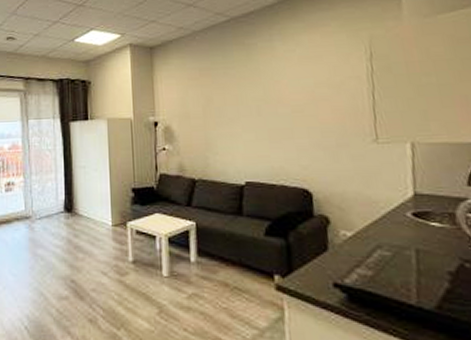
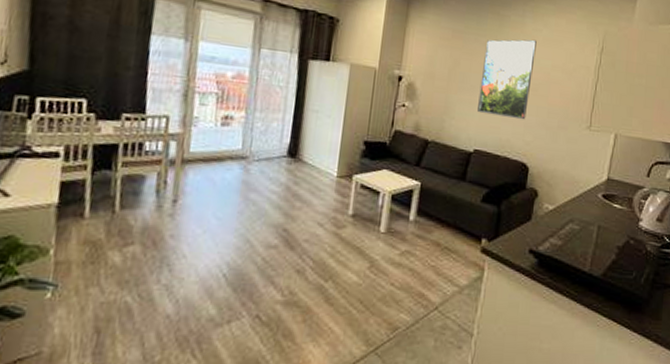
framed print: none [236,61,297,144] -> present [478,39,537,120]

